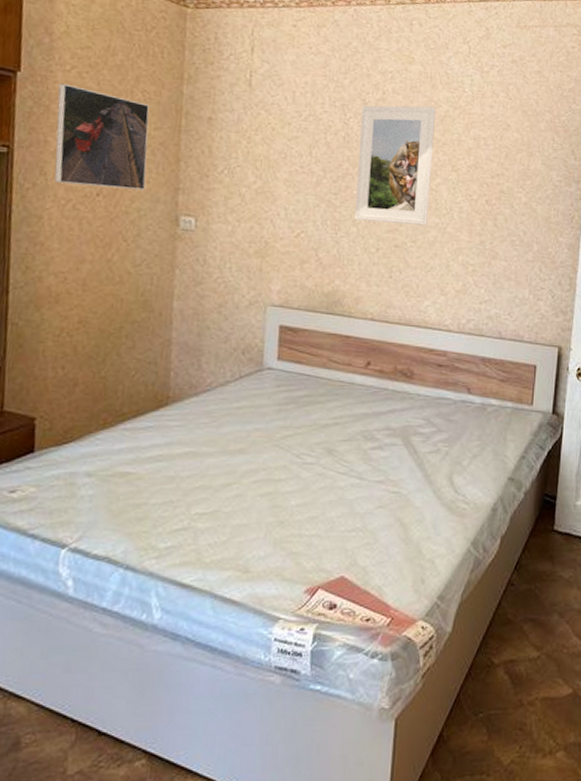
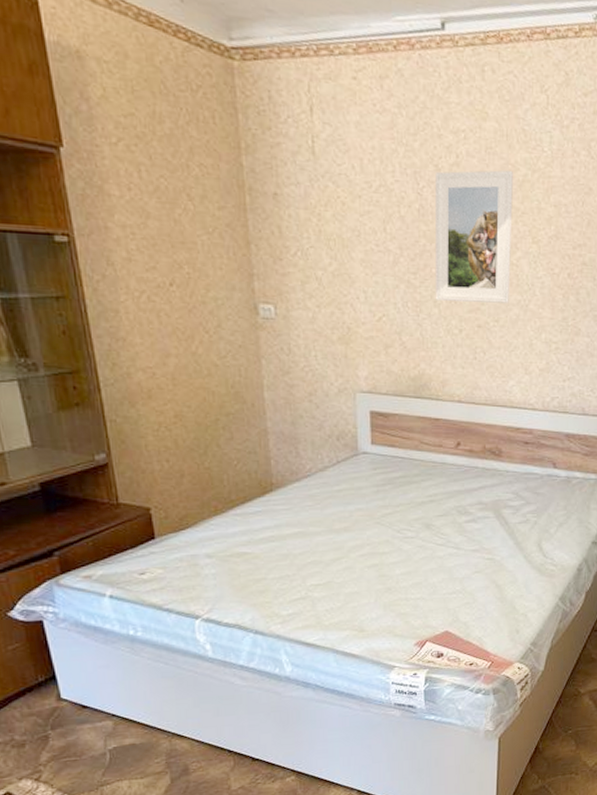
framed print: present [54,83,149,191] -> none [107,159,219,279]

